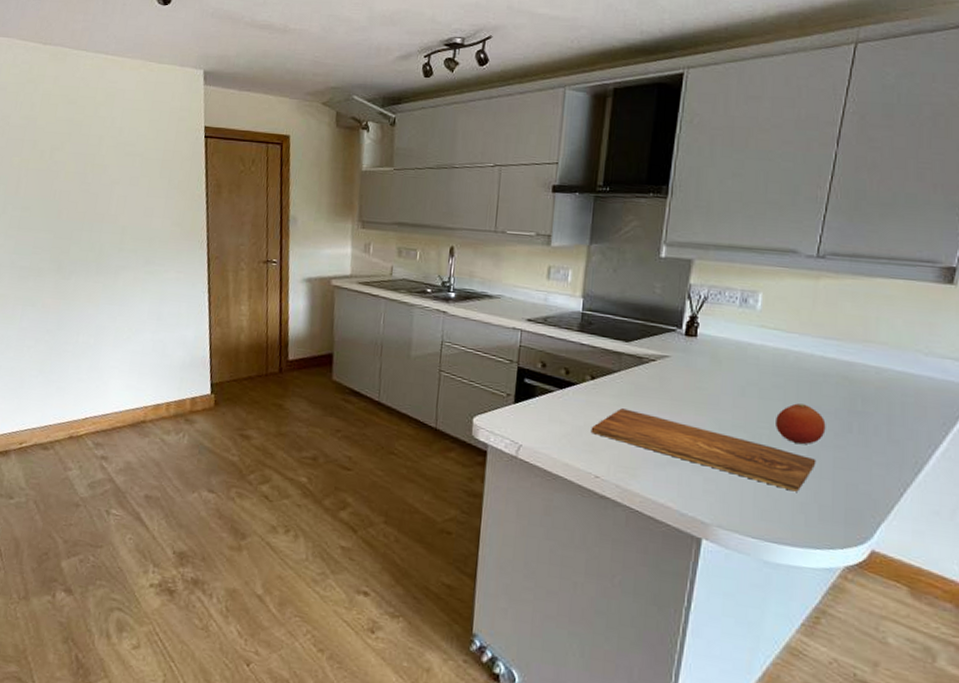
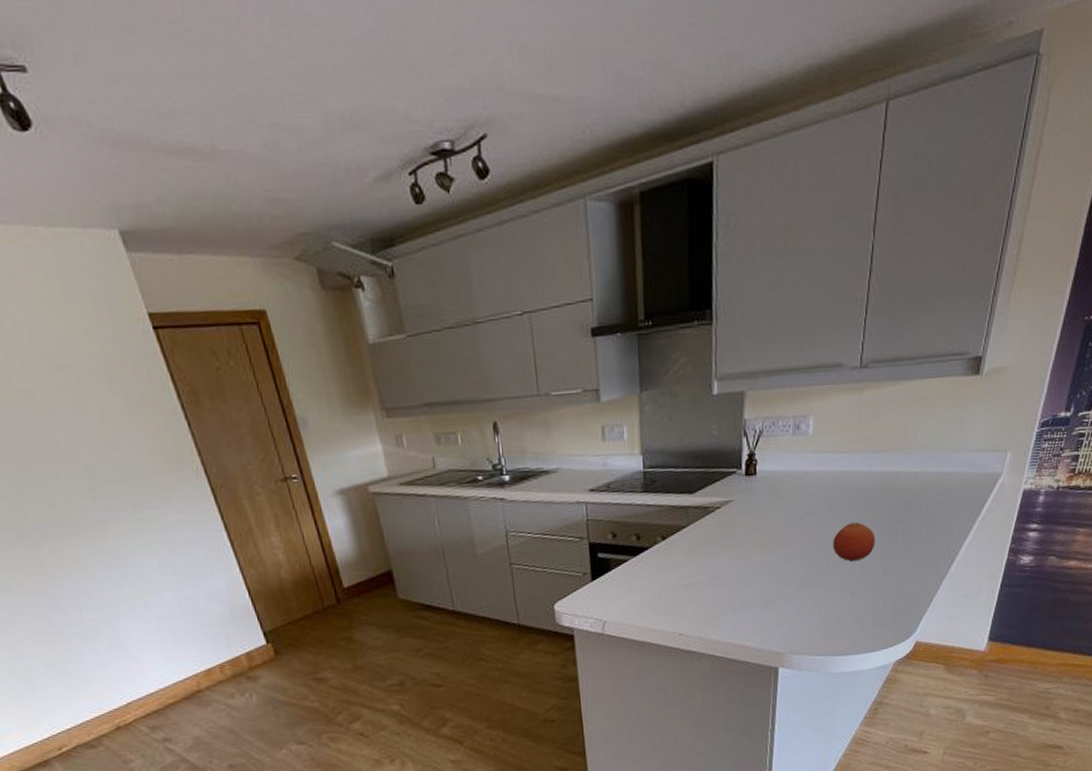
cutting board: present [590,408,816,492] -> none [668,562,869,606]

